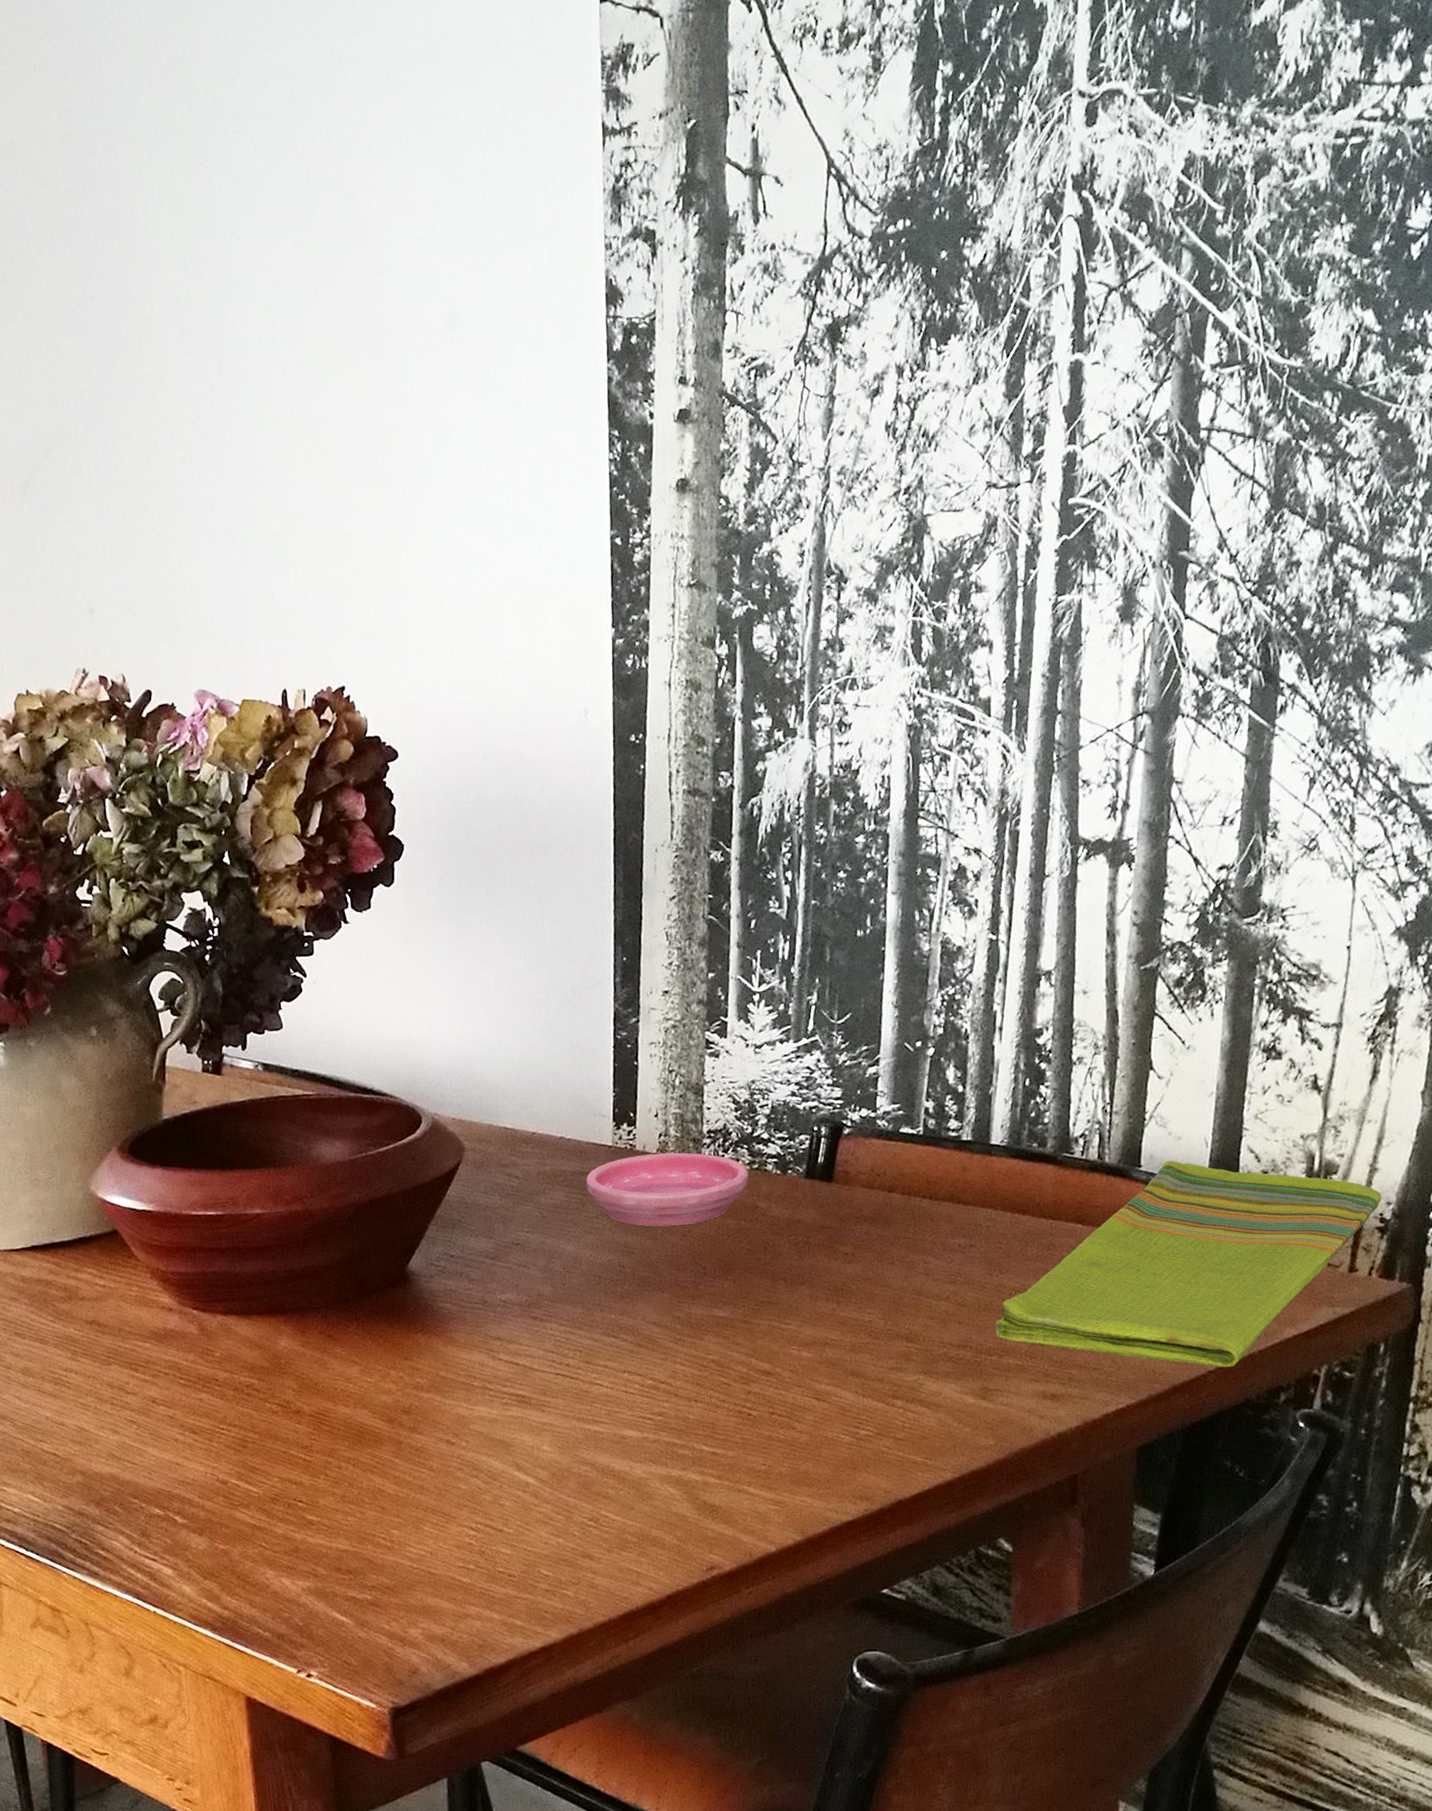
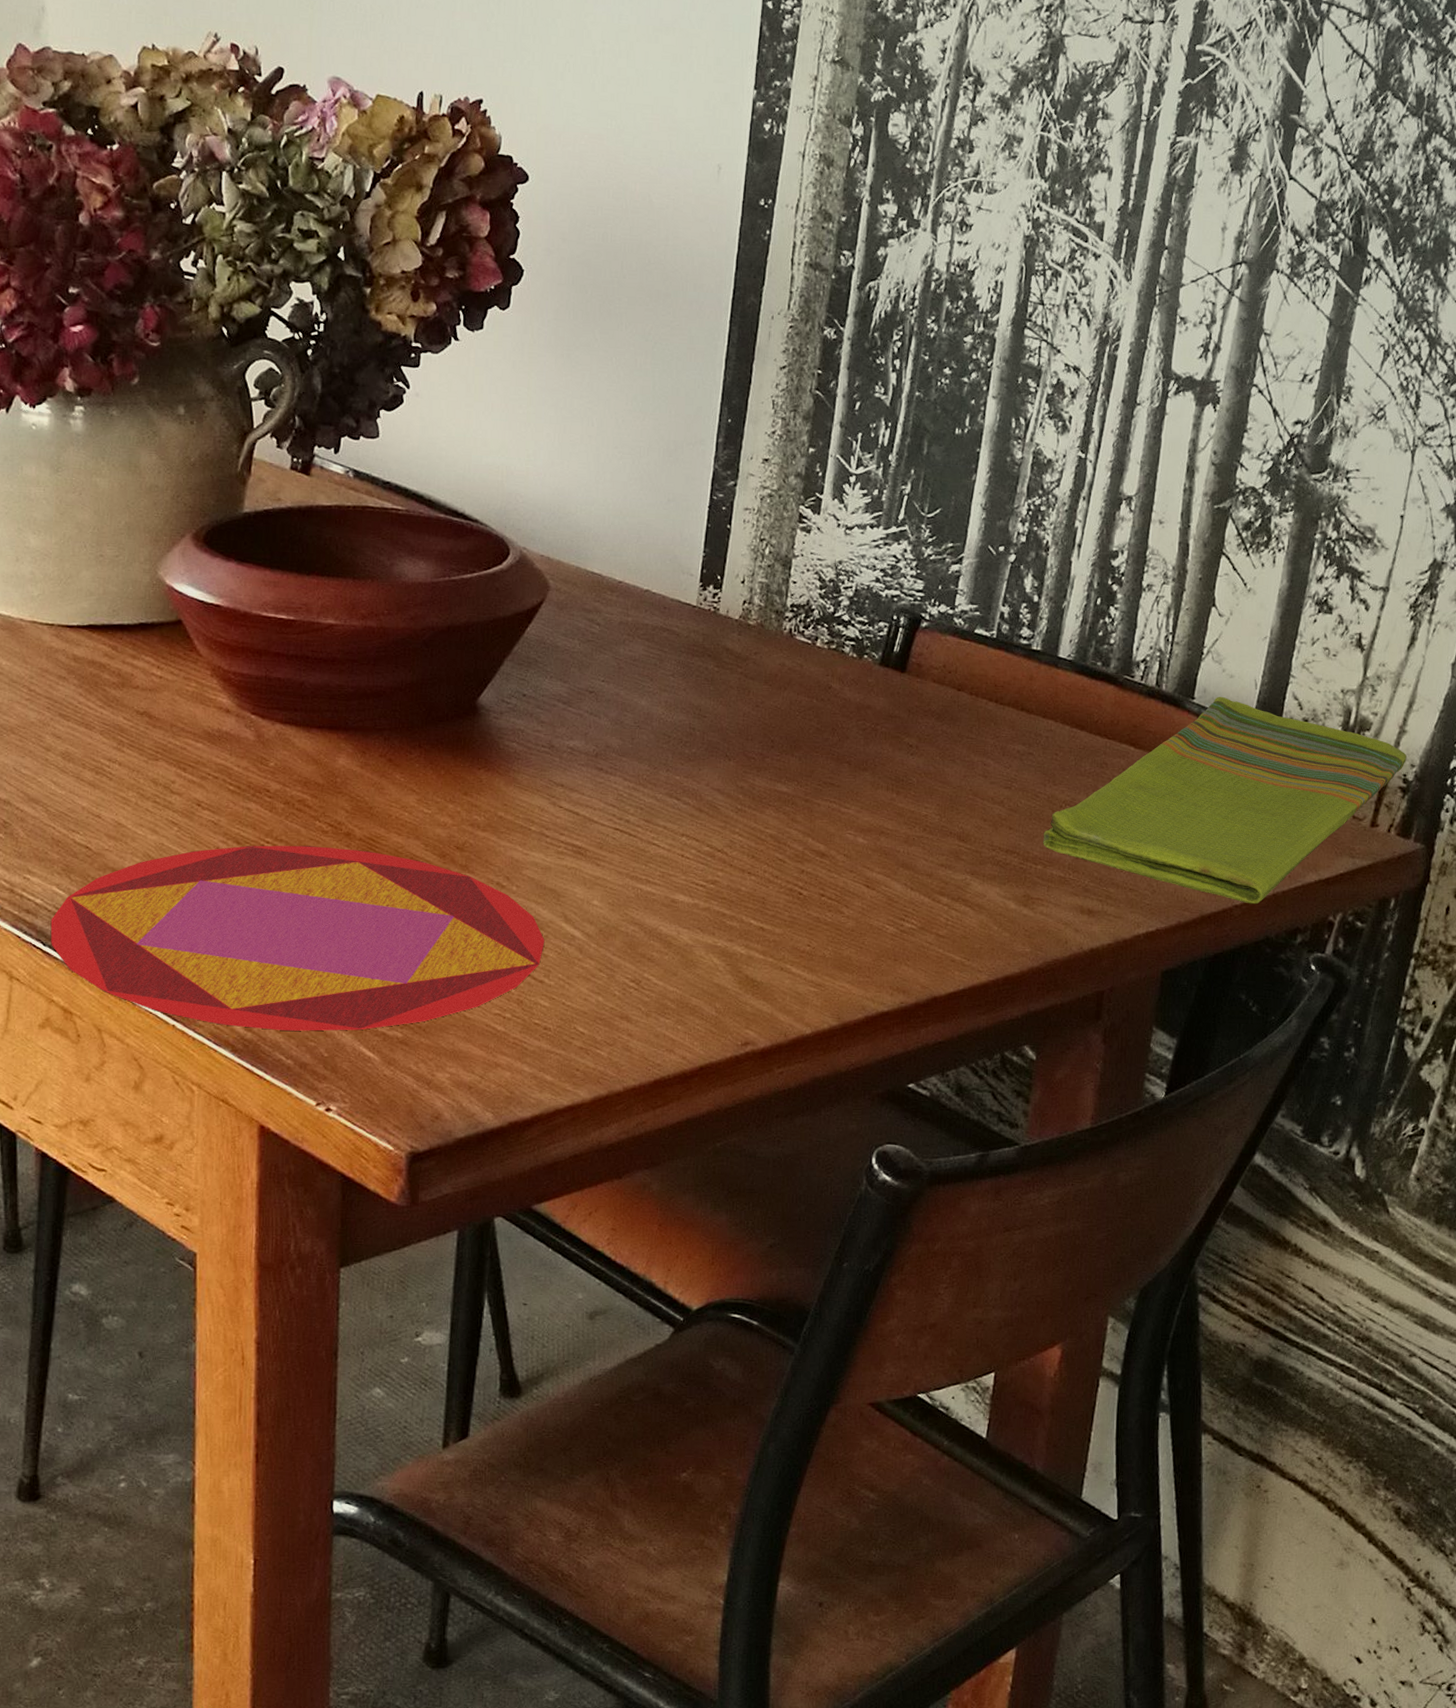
plate: none [30,1425,500,1607] -> present [50,845,545,1032]
saucer: present [586,1152,749,1227] -> none [666,619,826,696]

